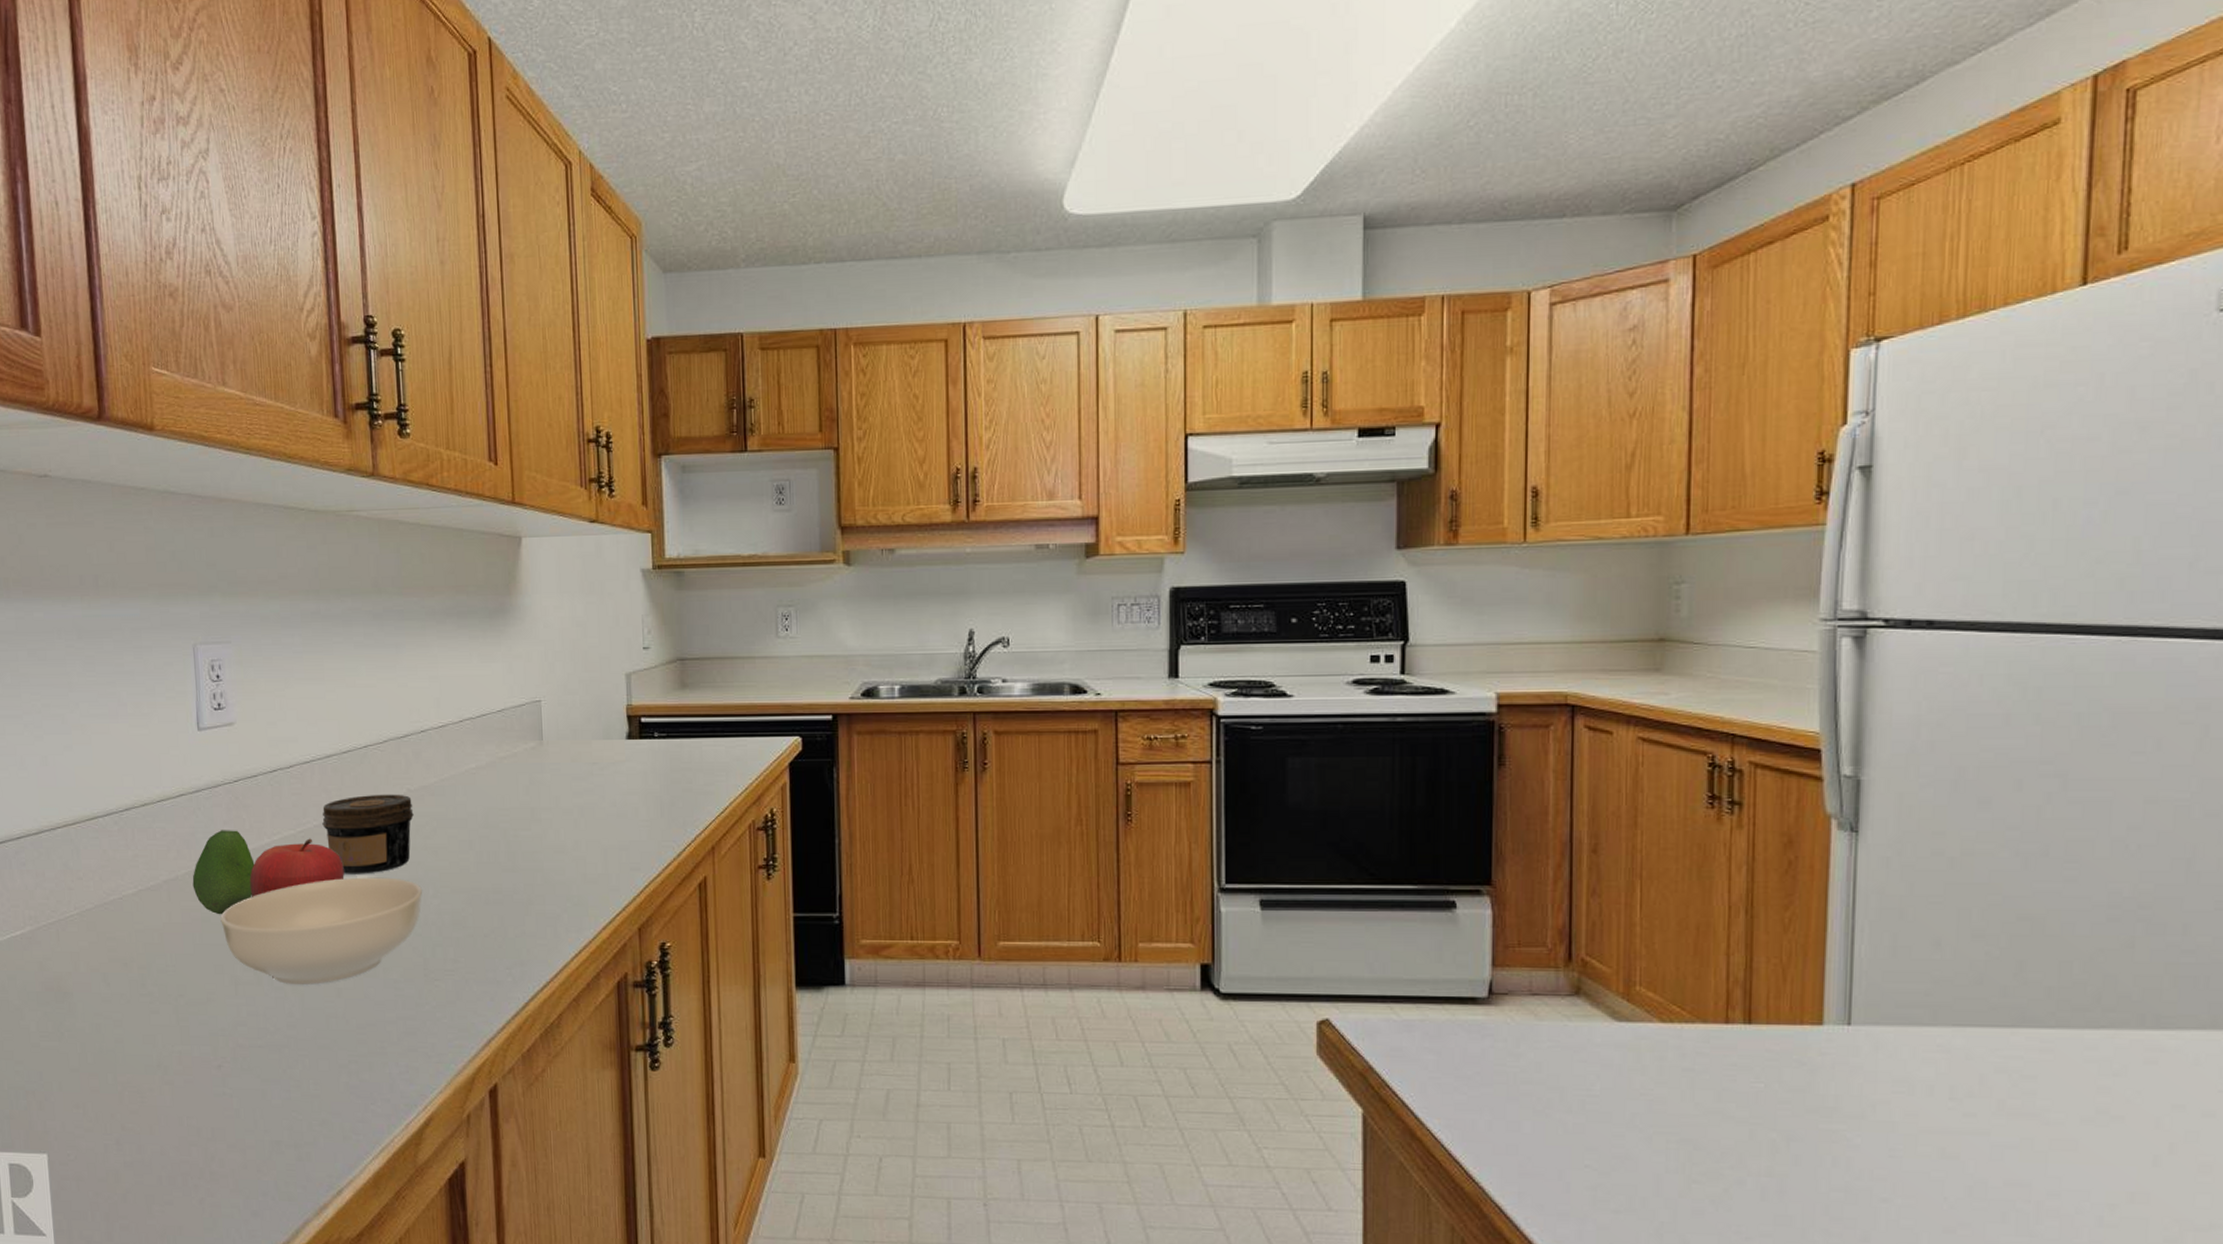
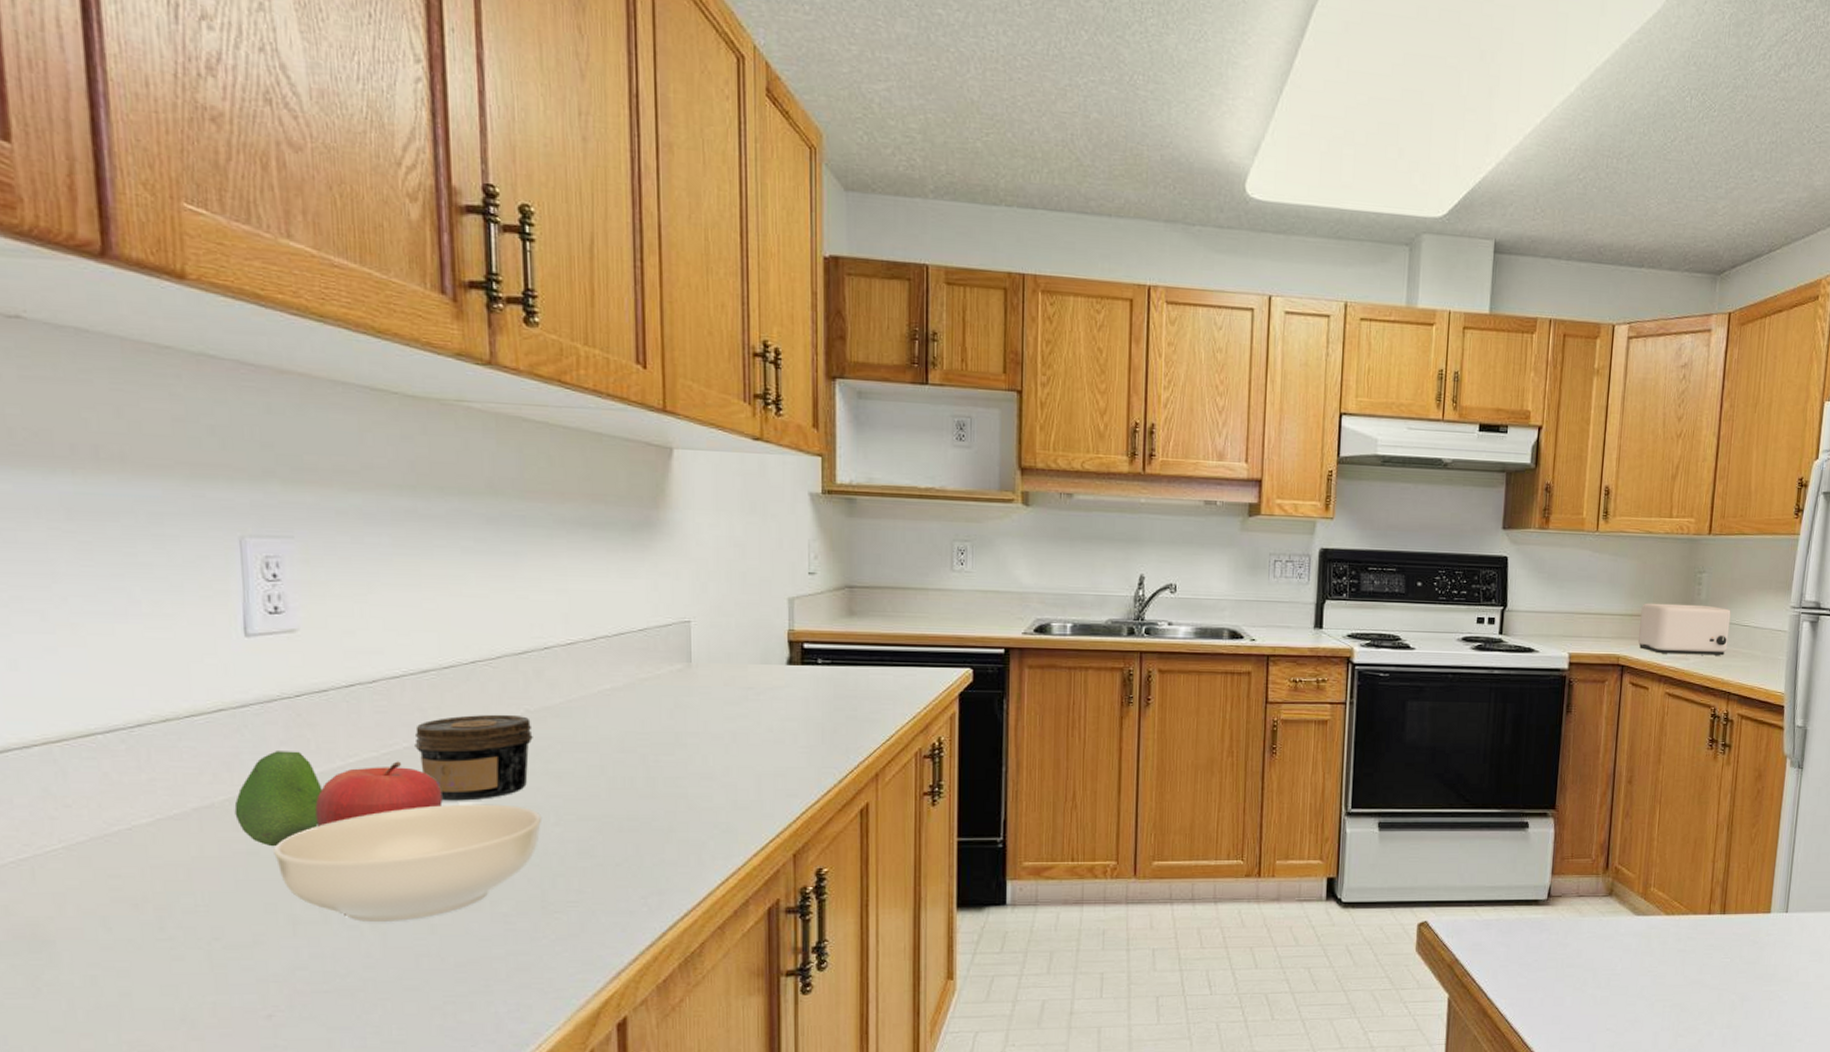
toaster: none [1592,624,1728,689] -> present [1637,602,1731,656]

